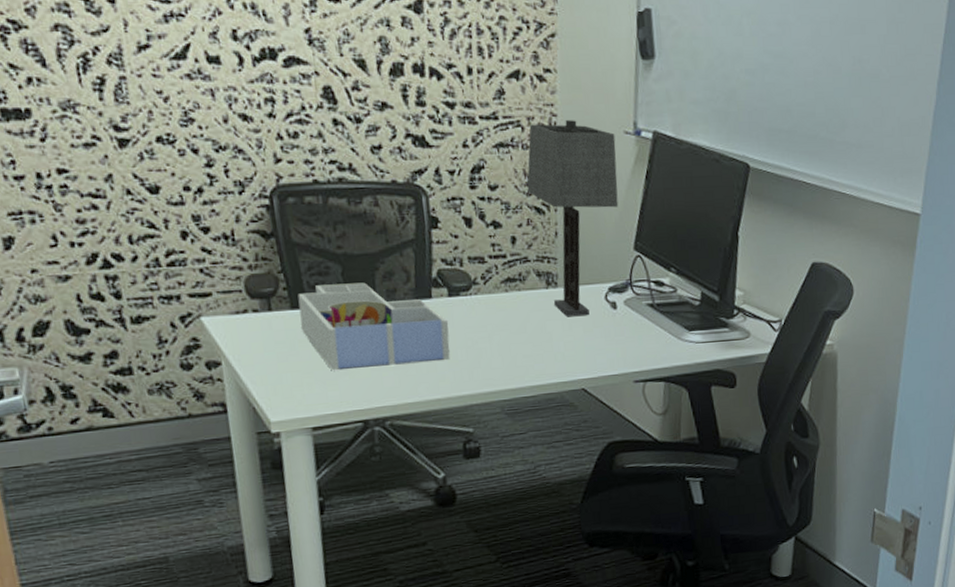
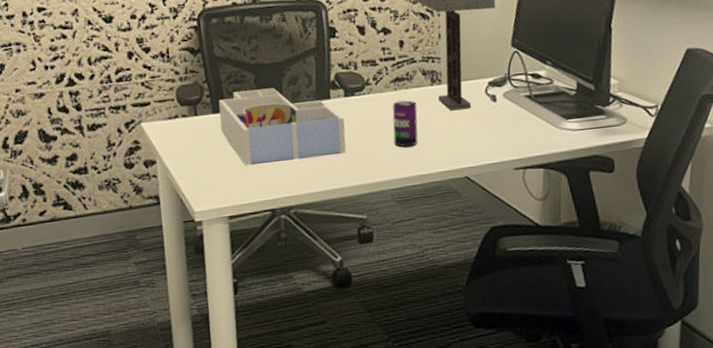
beverage can: none [503,303,531,355] -> present [392,100,418,147]

